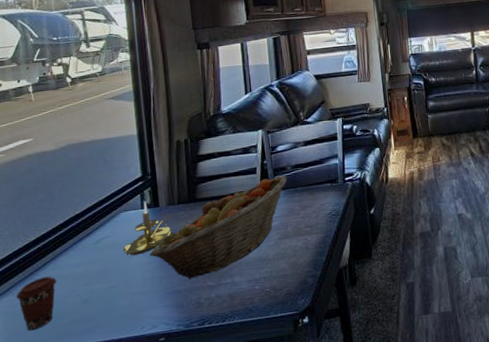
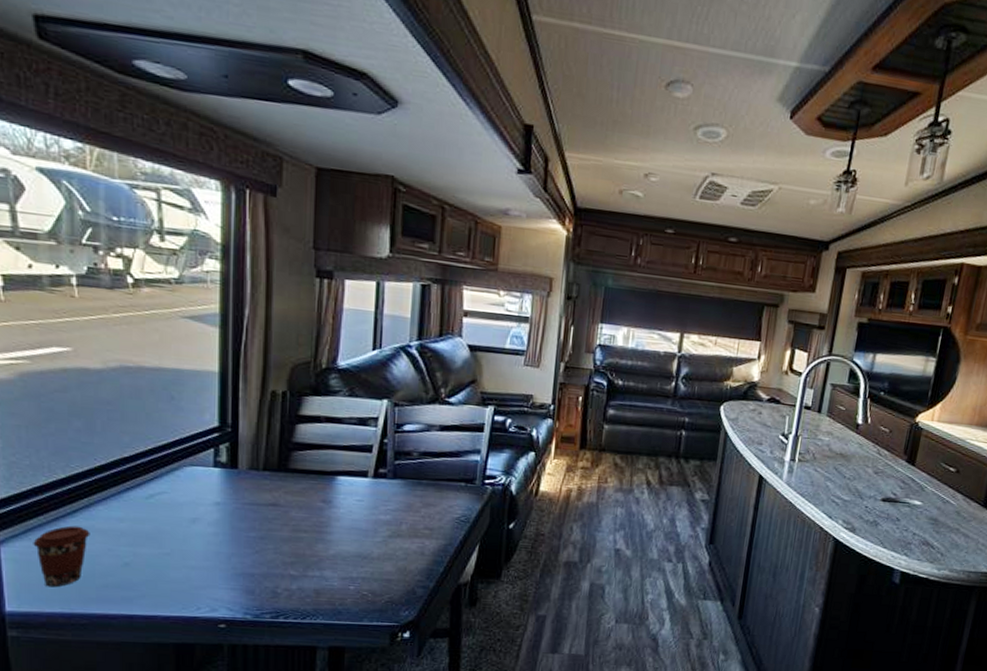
candle holder: present [123,201,172,256] -> none [183,458,251,522]
fruit basket: present [150,175,287,279] -> none [218,461,410,563]

